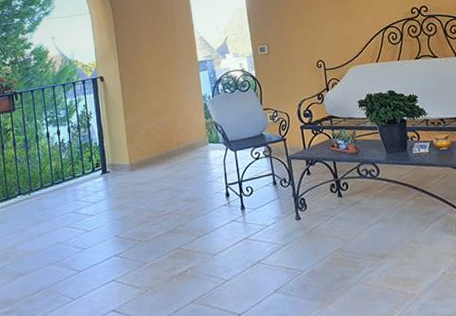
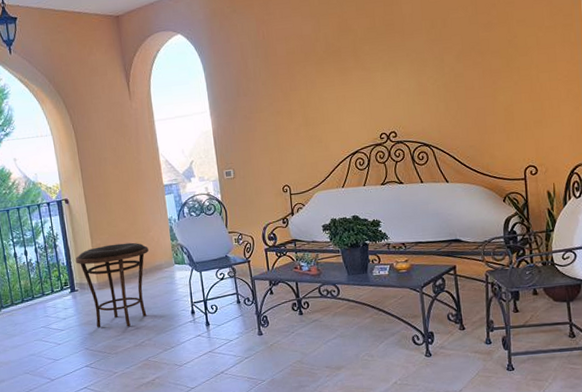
side table: none [108,120,182,213] -> present [75,242,149,328]

